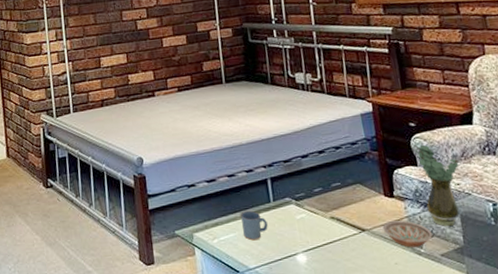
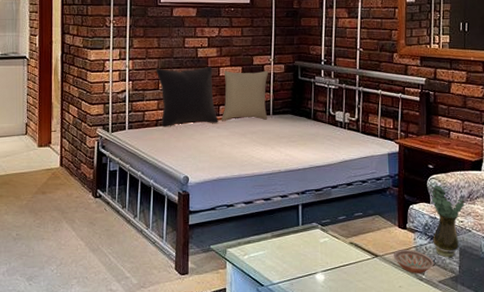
pillow: none [95,38,168,107] -> present [156,66,218,128]
pillow: none [167,36,221,96] -> present [221,70,269,122]
mug: present [241,210,268,241] -> none [271,232,294,259]

